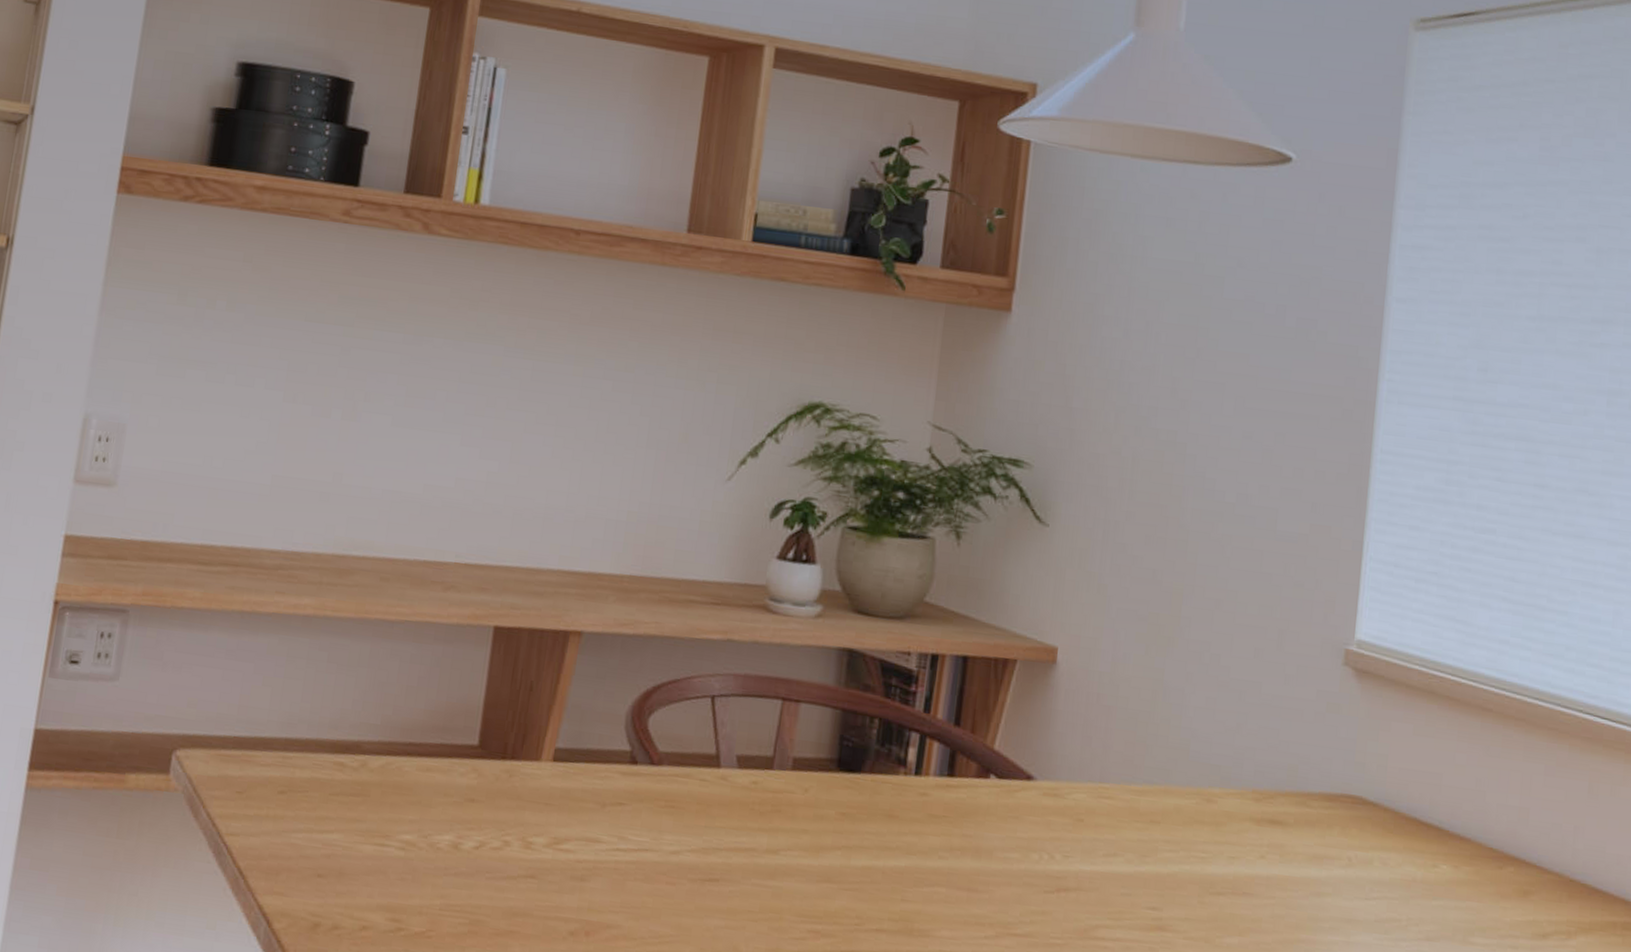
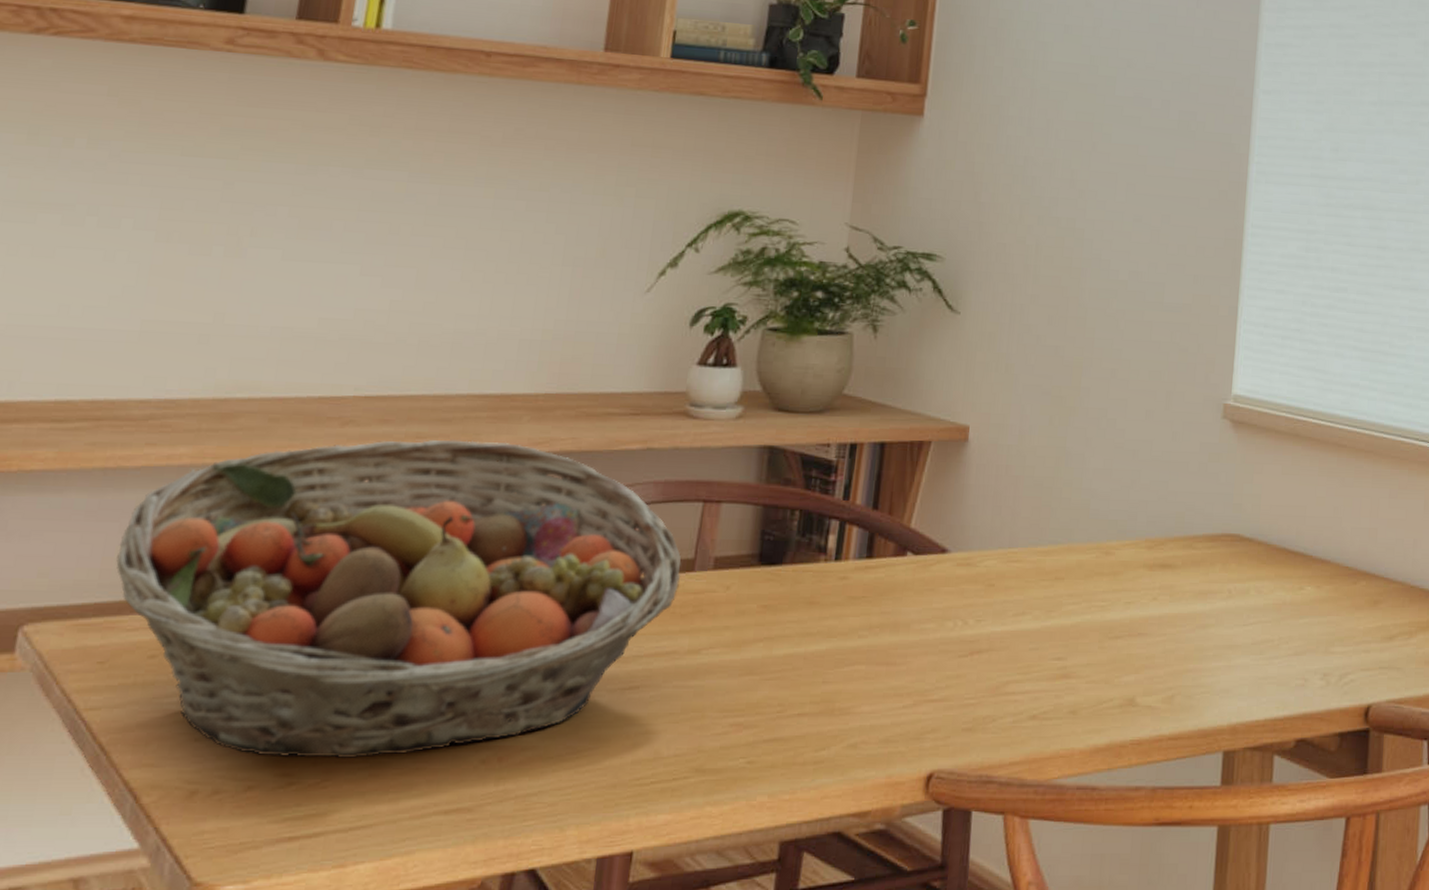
fruit basket: none [251,608,761,916] -> present [116,439,682,759]

